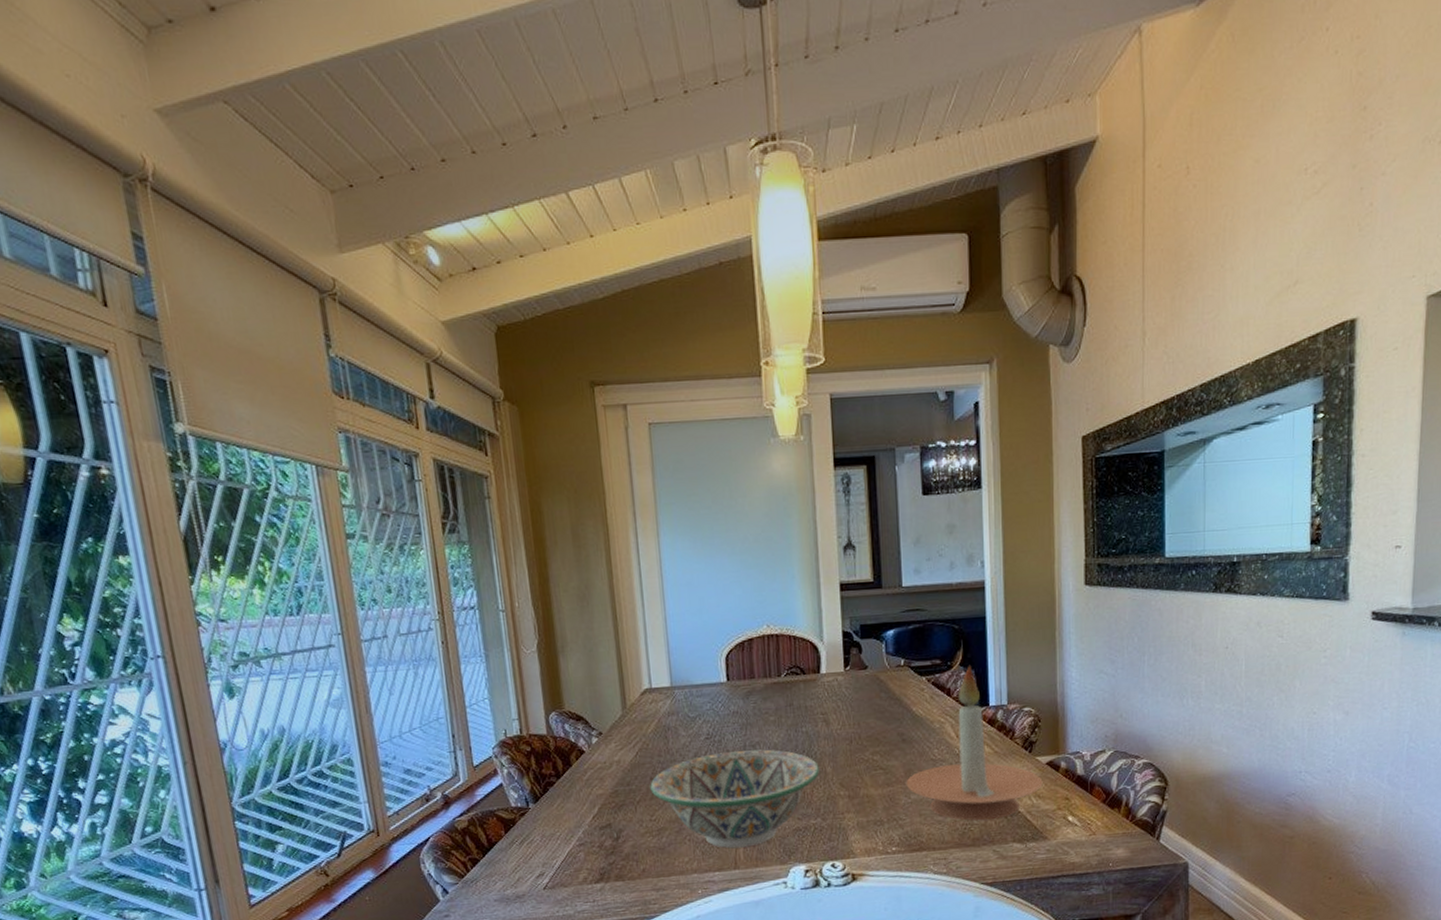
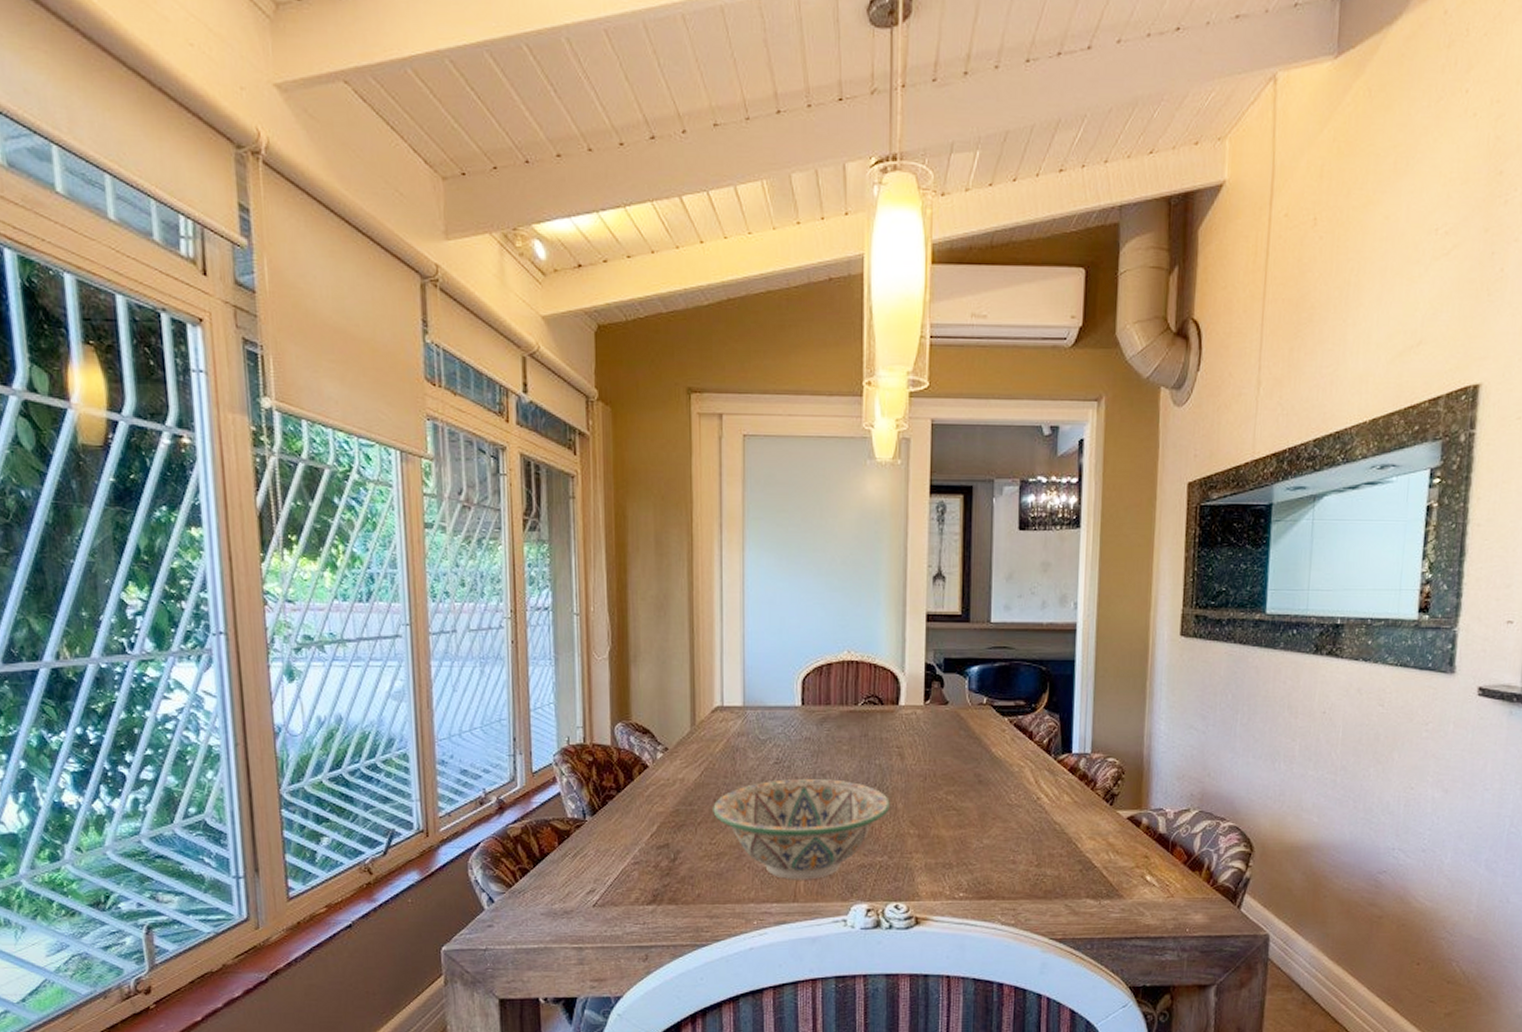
candle holder: present [906,664,1043,821] -> none [979,708,1122,873]

